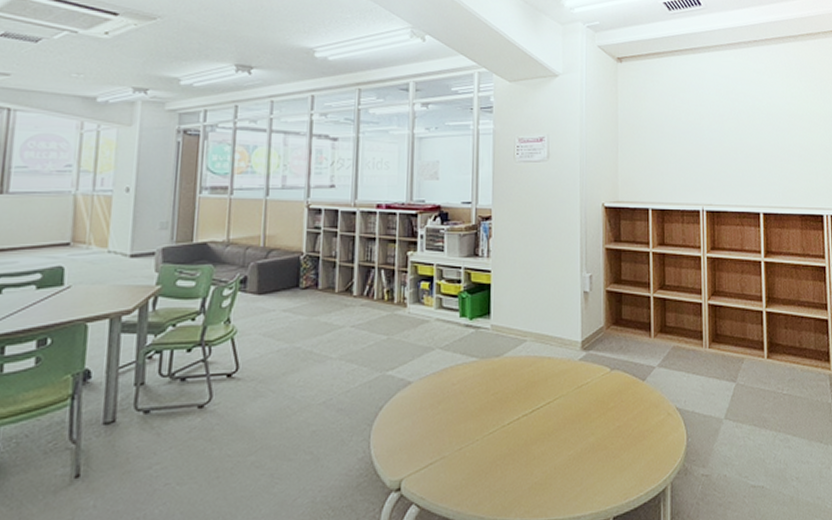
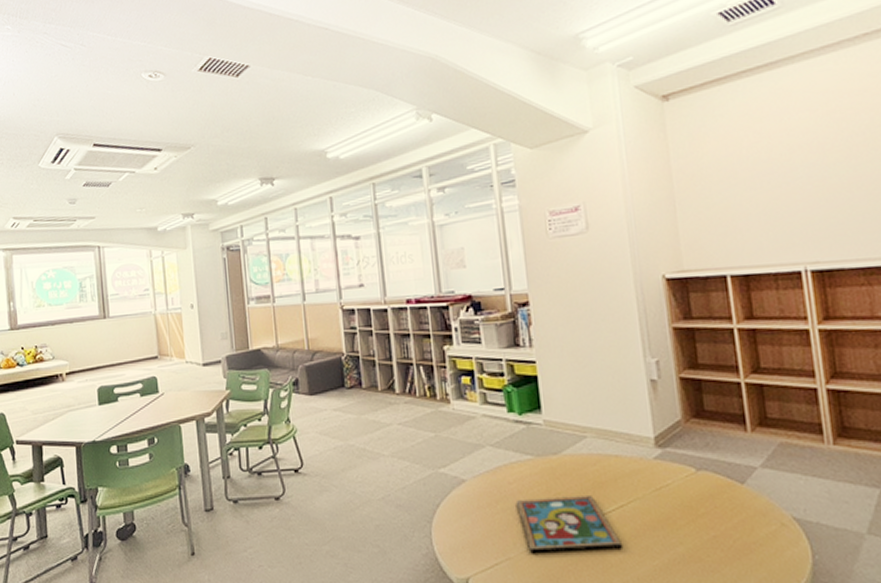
framed painting: none [456,393,546,451] -> present [515,494,624,554]

